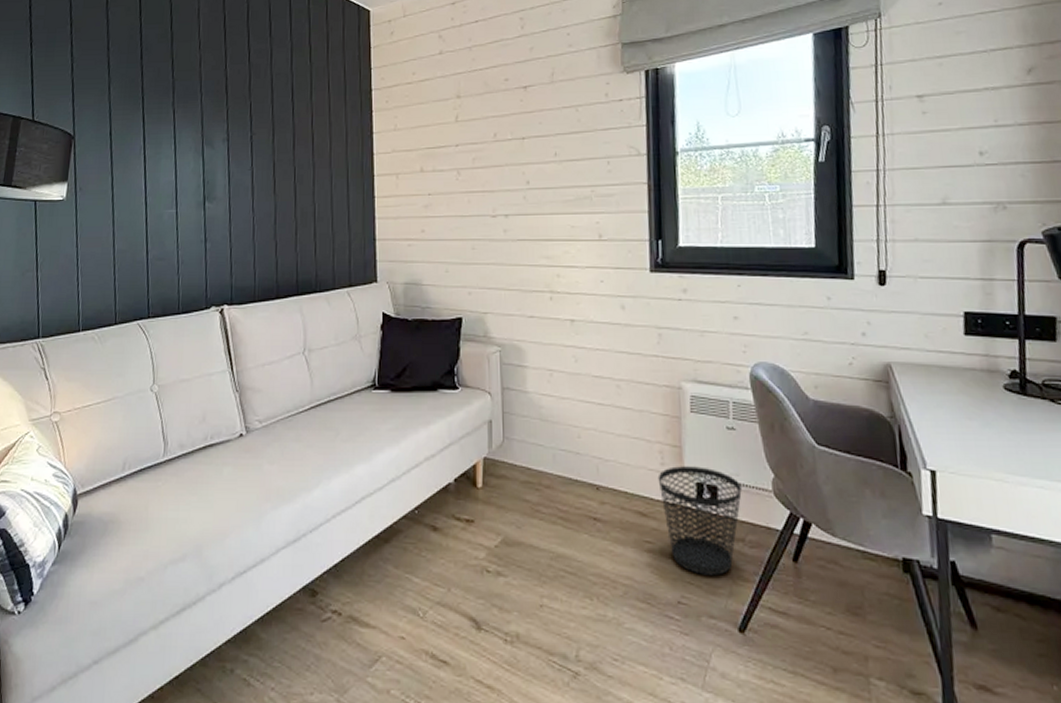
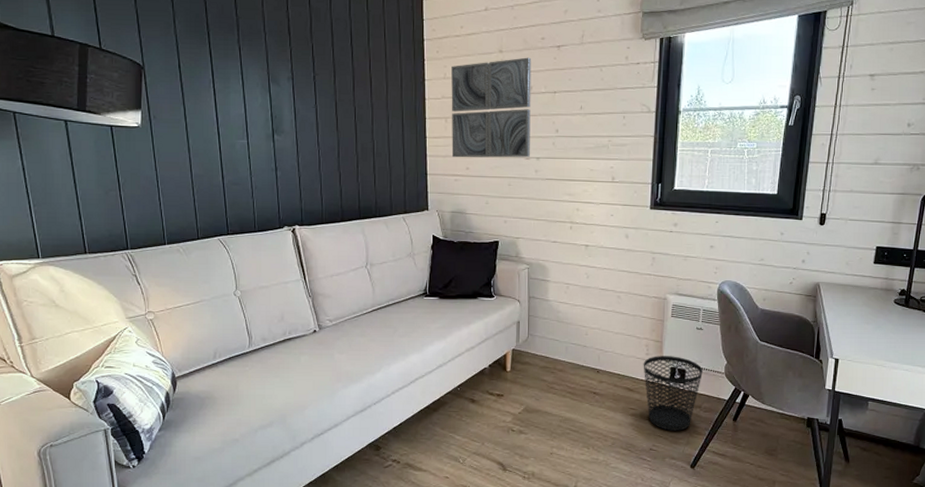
wall art: none [403,101,497,219] -> present [451,57,532,158]

